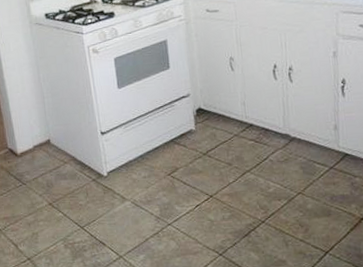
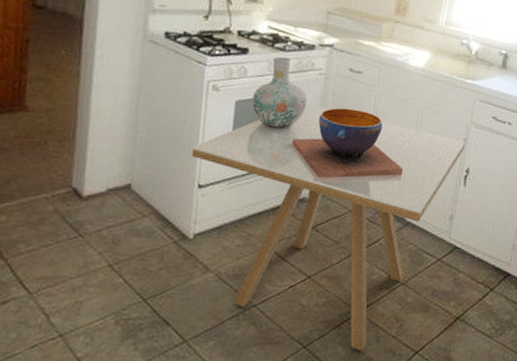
dining table: none [89,48,336,255] -> present [192,103,466,351]
vase: none [126,12,175,75] -> present [251,56,307,129]
decorative bowl: none [170,45,278,111] -> present [292,108,403,179]

